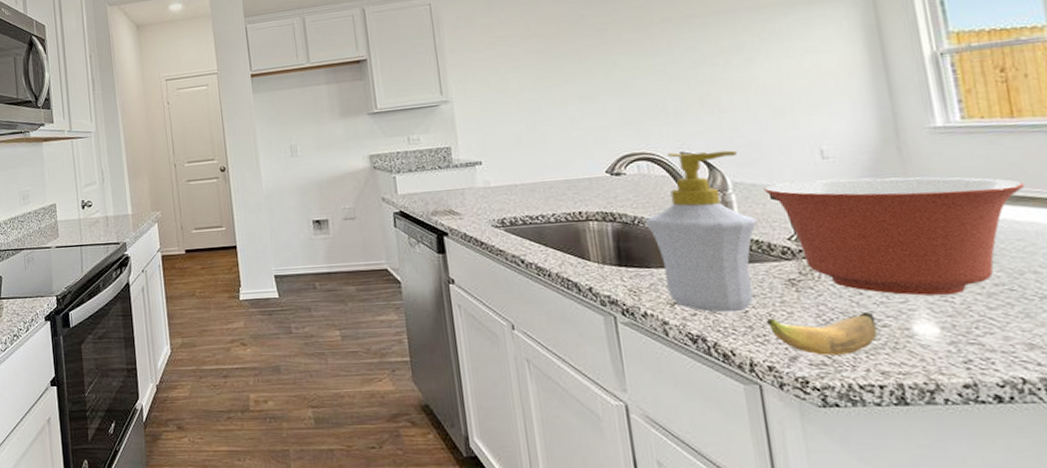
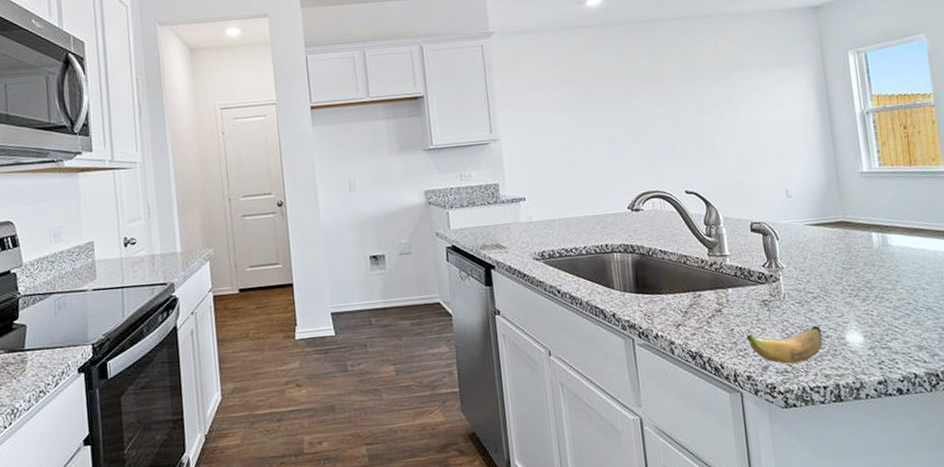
soap bottle: present [645,150,757,313] -> none [658,189,741,332]
mixing bowl: present [763,177,1025,296] -> none [746,213,918,311]

